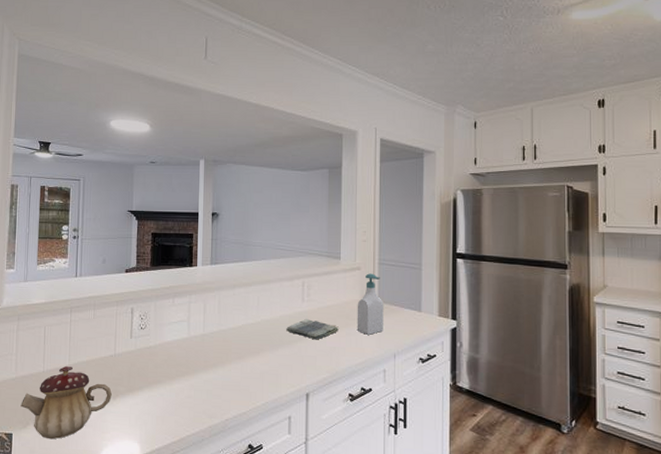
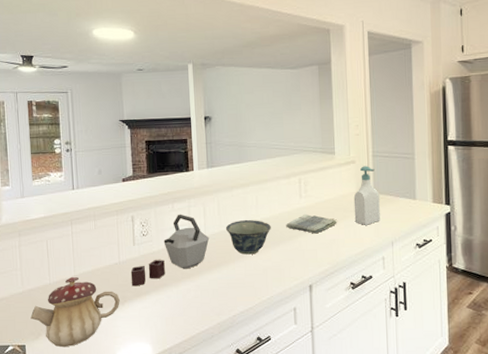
kettle: none [125,309,208,381] -> present [130,214,210,287]
bowl: none [224,319,271,357] -> present [225,219,271,255]

